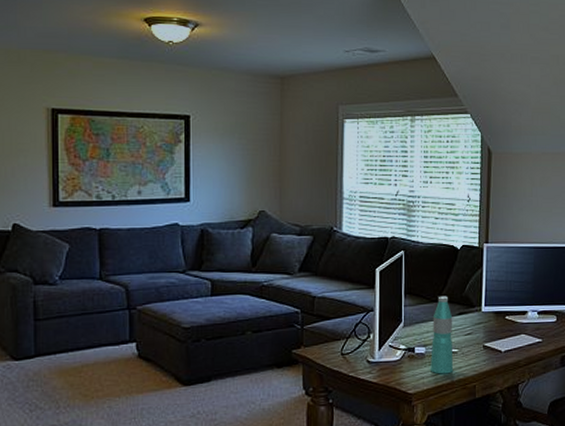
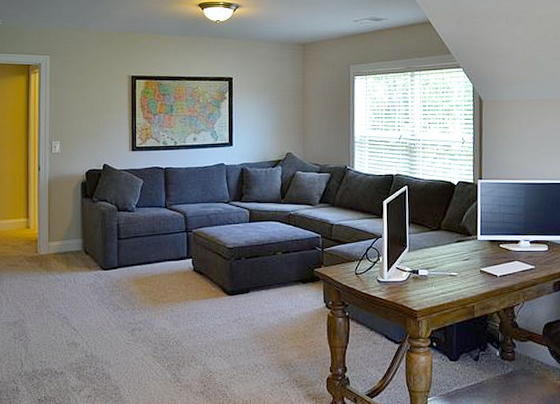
water bottle: present [430,296,453,374] -> none [433,225,453,295]

